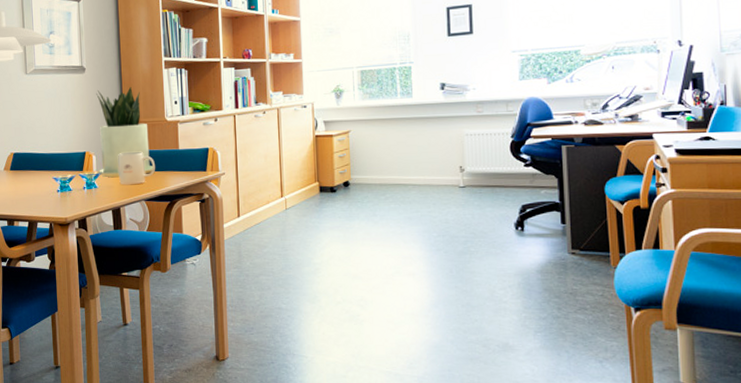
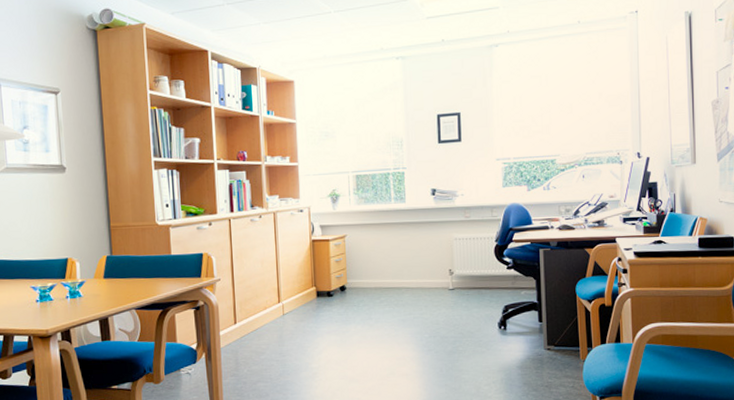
planter: present [96,87,153,178] -> none [78,189,143,285]
mug: present [117,152,156,185] -> none [104,258,147,294]

